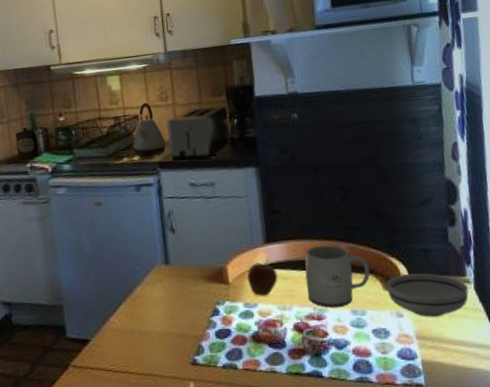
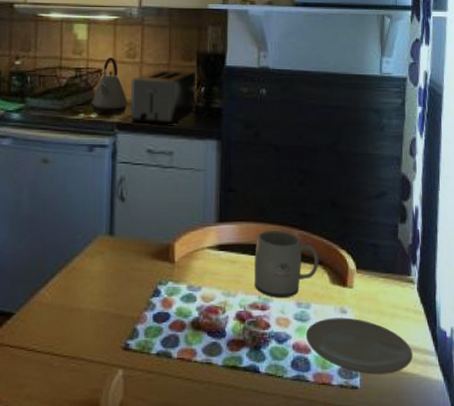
fruit: present [246,259,279,296] -> none [194,240,227,279]
plate: none [364,320,477,373] -> present [305,317,413,375]
bowl: present [386,273,469,317] -> none [333,269,412,316]

